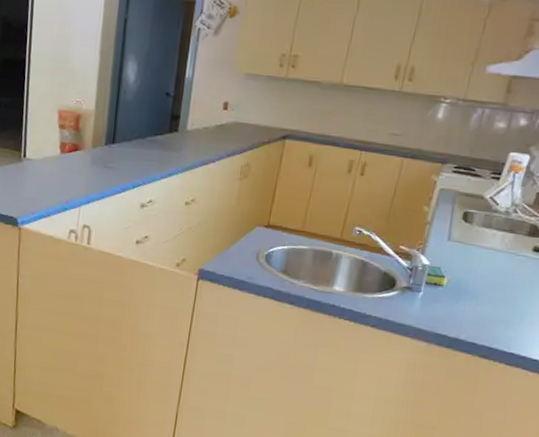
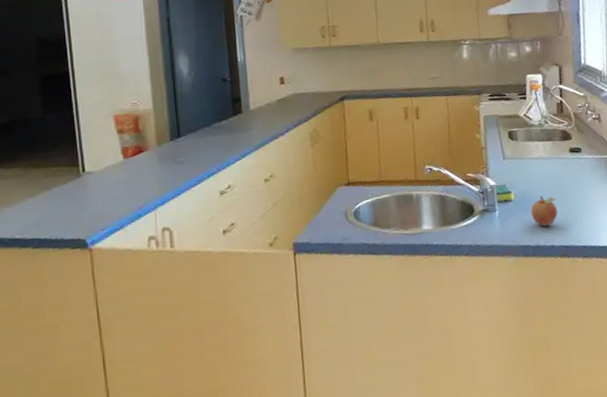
fruit: none [460,289,496,322] -> present [530,196,558,227]

